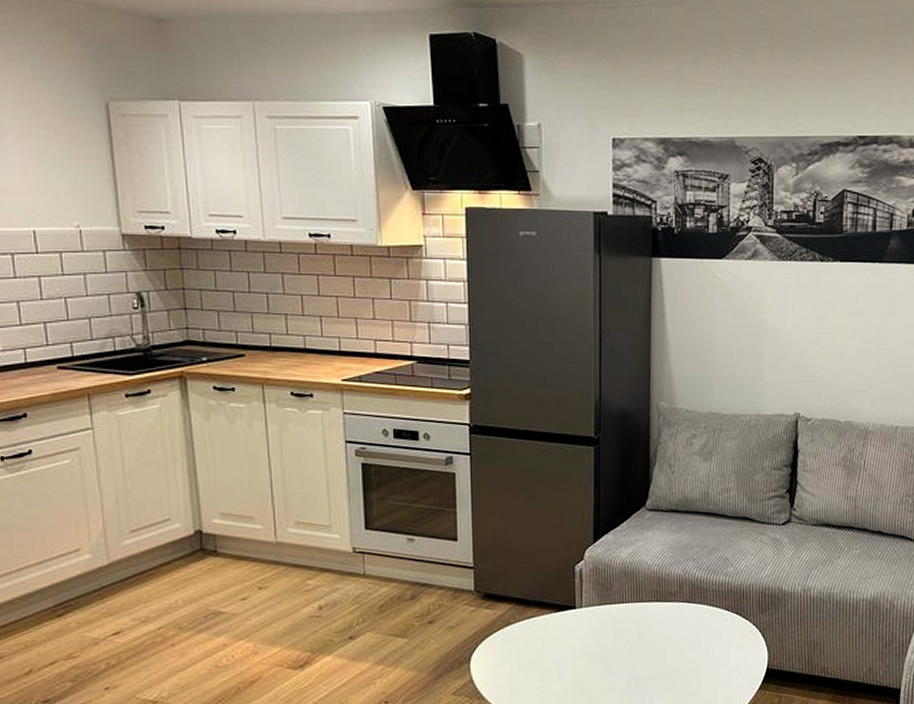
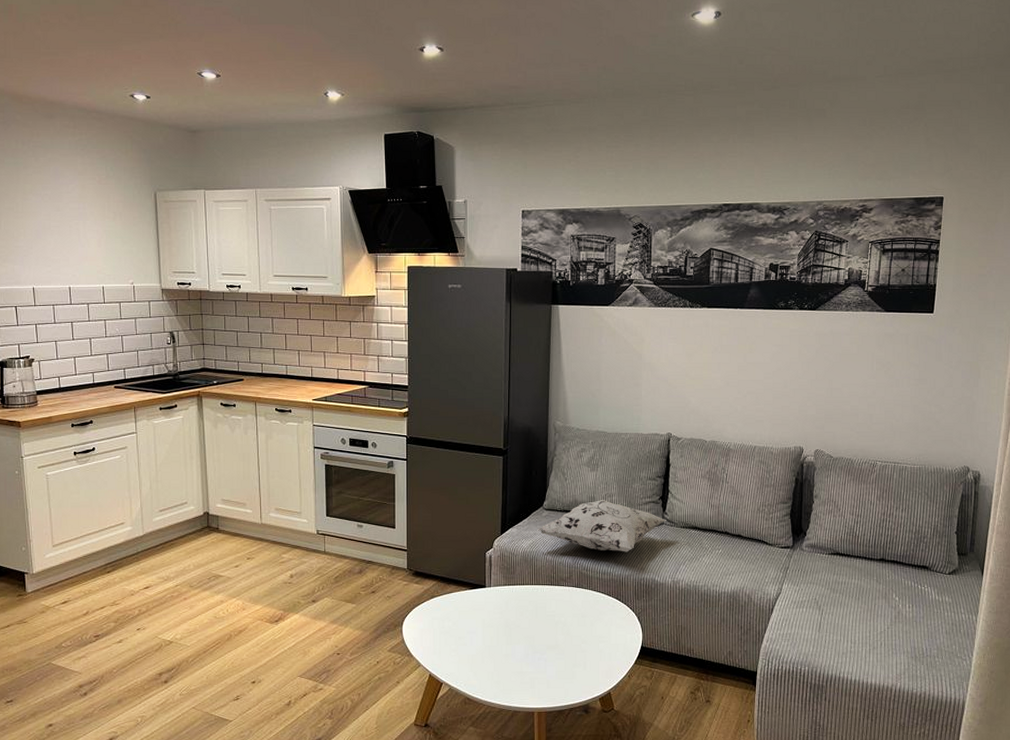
decorative pillow: none [639,495,795,558] -> present [537,499,666,552]

